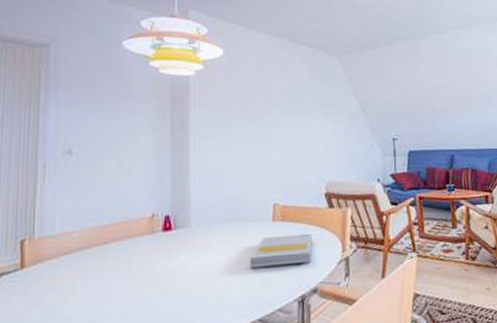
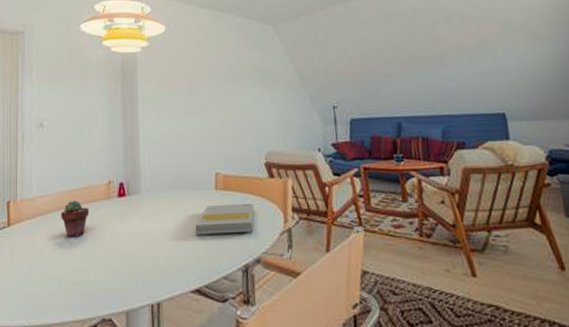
potted succulent: none [91,236,128,277] -> present [61,201,89,237]

